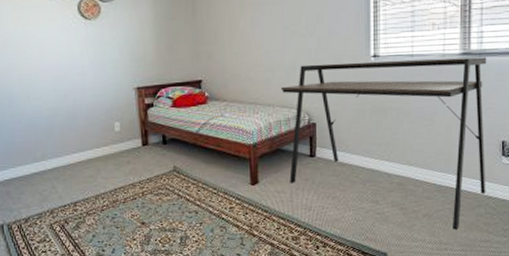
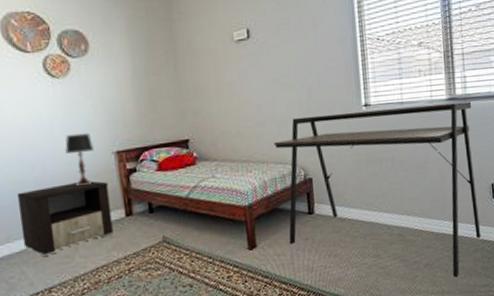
nightstand: none [51,112,131,174] -> present [16,180,113,256]
table lamp: none [93,69,117,117] -> present [65,132,94,187]

